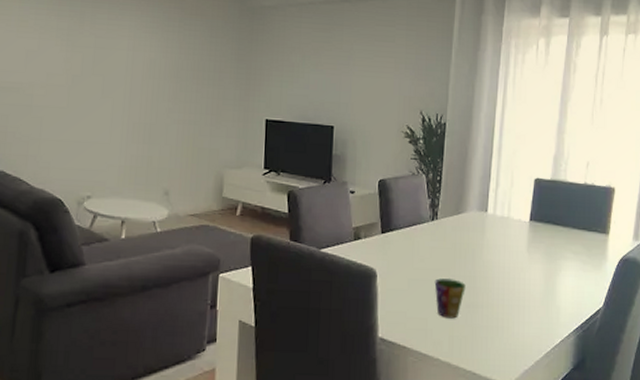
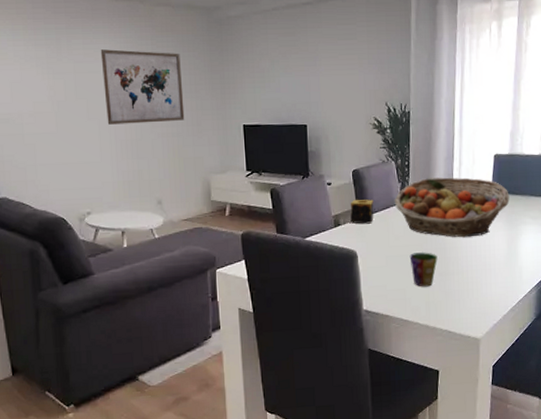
wall art: none [122,27,207,108] -> present [100,49,185,125]
candle: none [372,211,399,241] -> present [350,199,374,224]
fruit basket: none [422,197,550,268] -> present [394,177,510,238]

